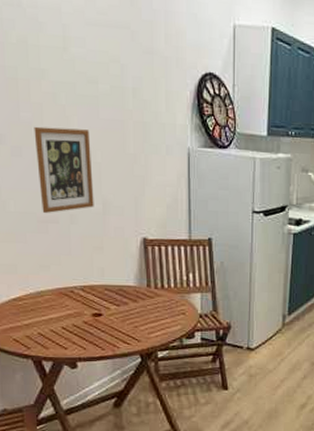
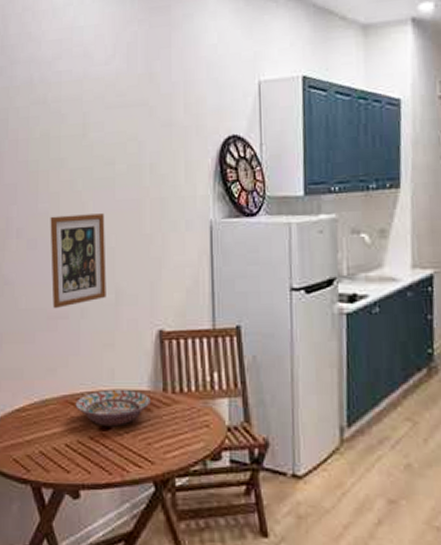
decorative bowl: none [69,284,137,314] -> present [75,389,151,427]

